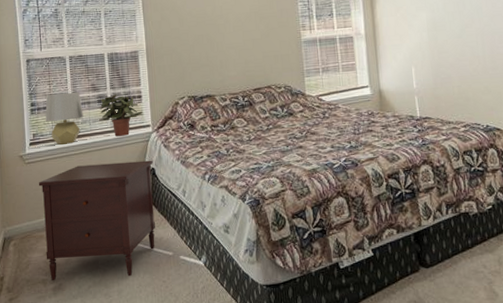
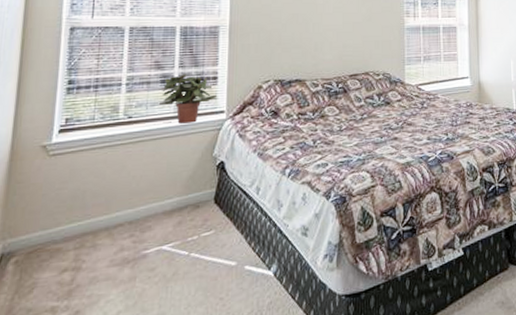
dresser: present [38,160,155,280] -> none [61,152,223,307]
table lamp: present [45,92,84,146] -> none [85,70,140,133]

